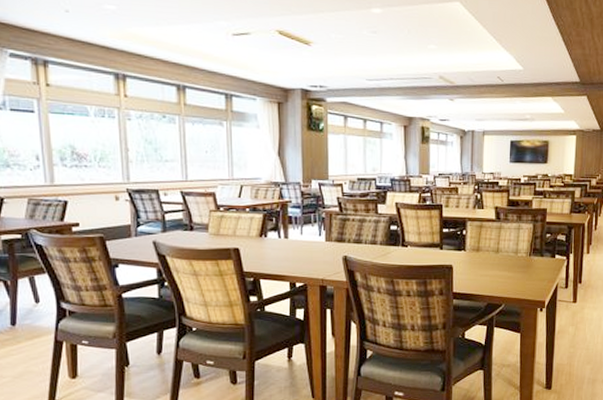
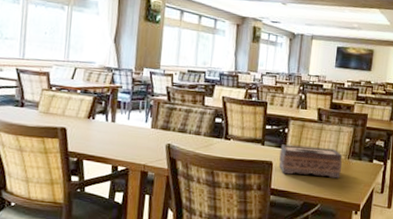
tissue box: none [459,247,524,277] -> present [279,144,342,179]

